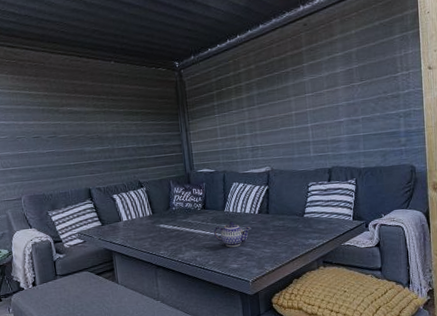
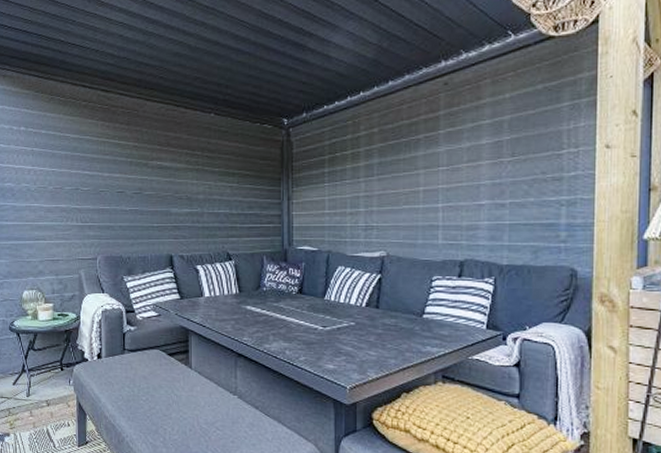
teapot: present [214,222,251,248] -> none [309,313,354,344]

